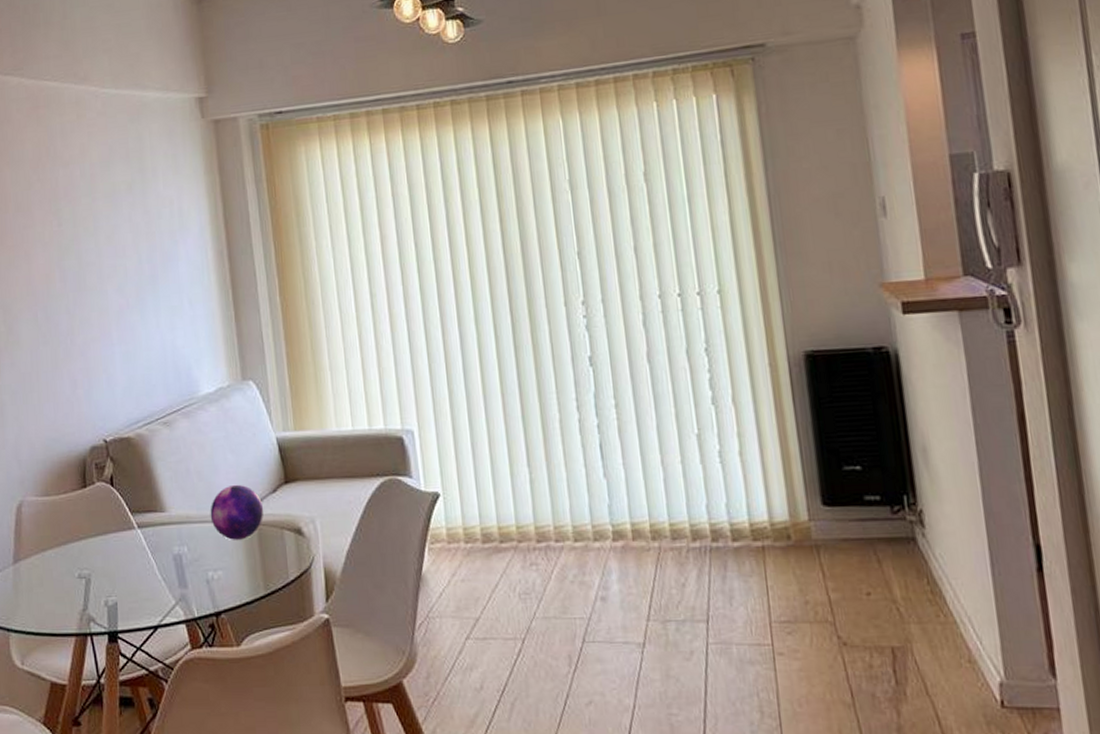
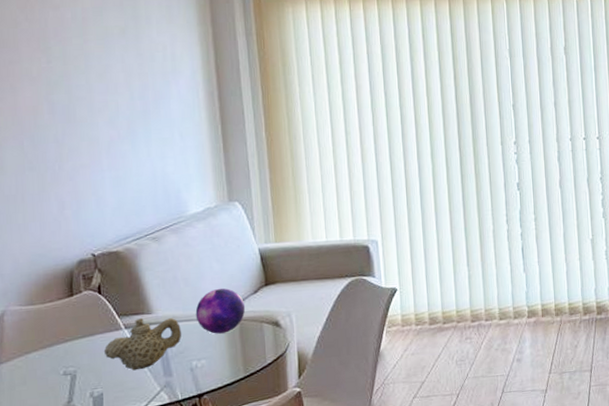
teapot: none [117,516,197,579] -> present [103,317,182,371]

